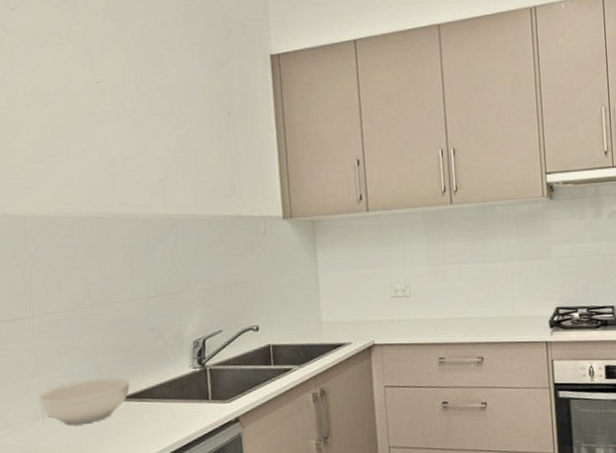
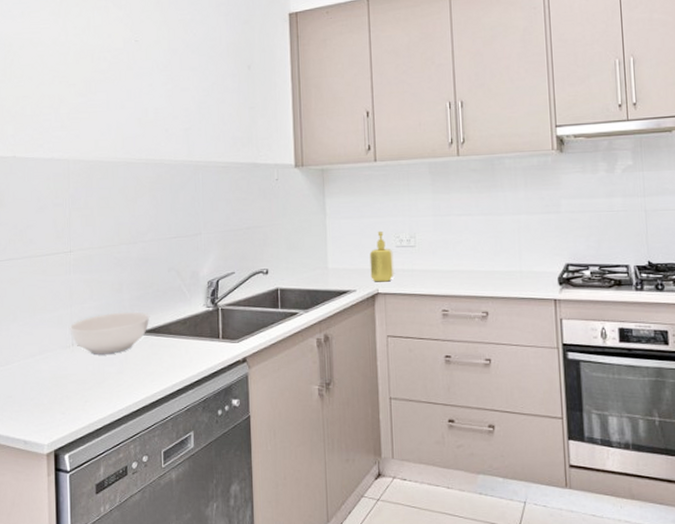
soap dispenser: none [364,281,390,334] -> present [369,230,394,282]

